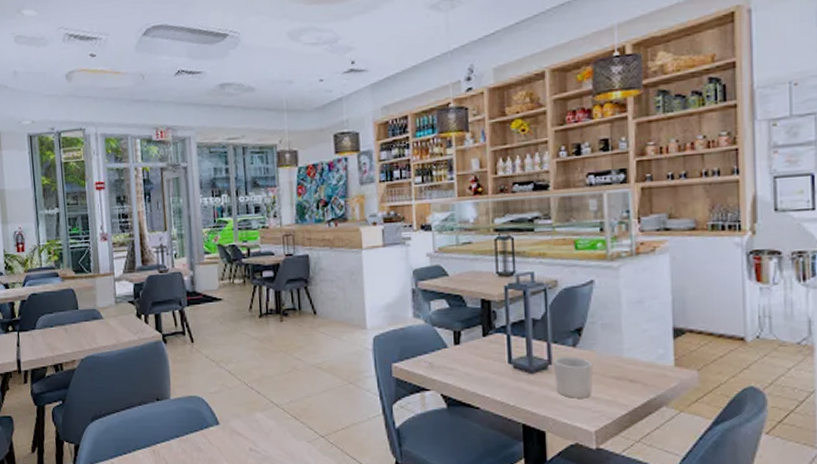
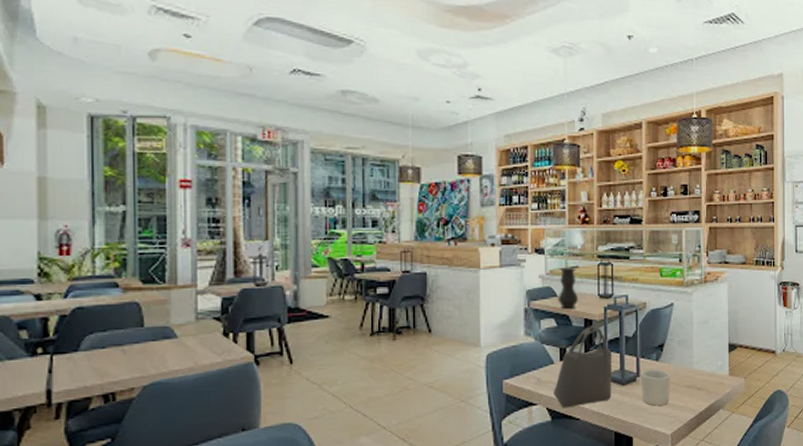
handbag: none [448,305,518,396] -> present [554,324,613,408]
vase: none [449,243,474,289] -> present [558,267,579,309]

